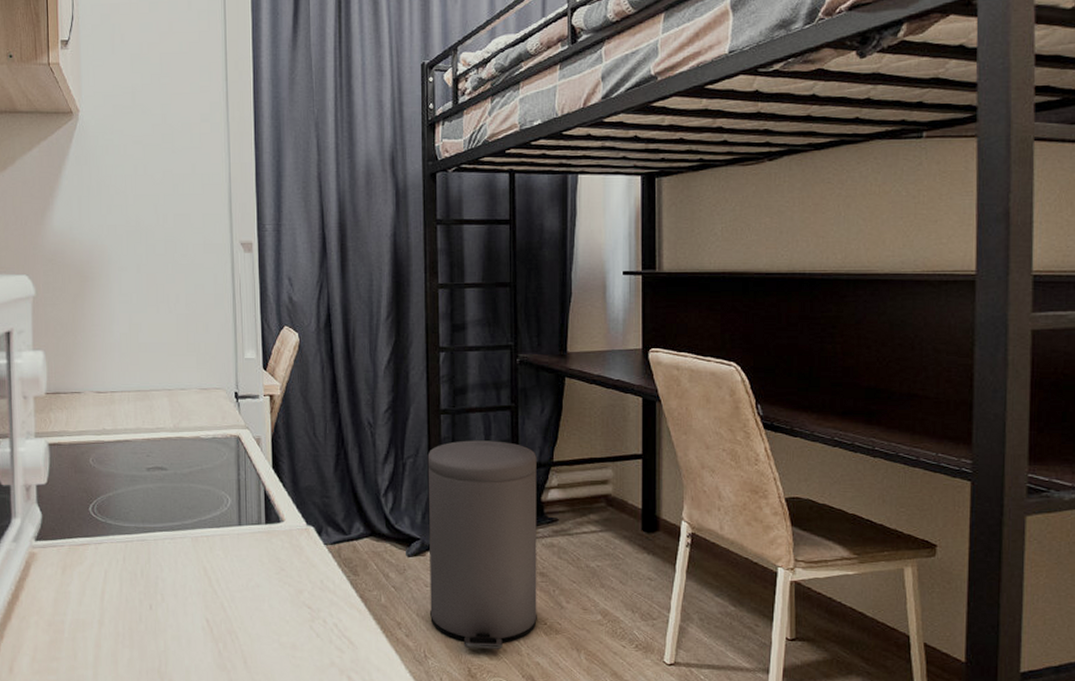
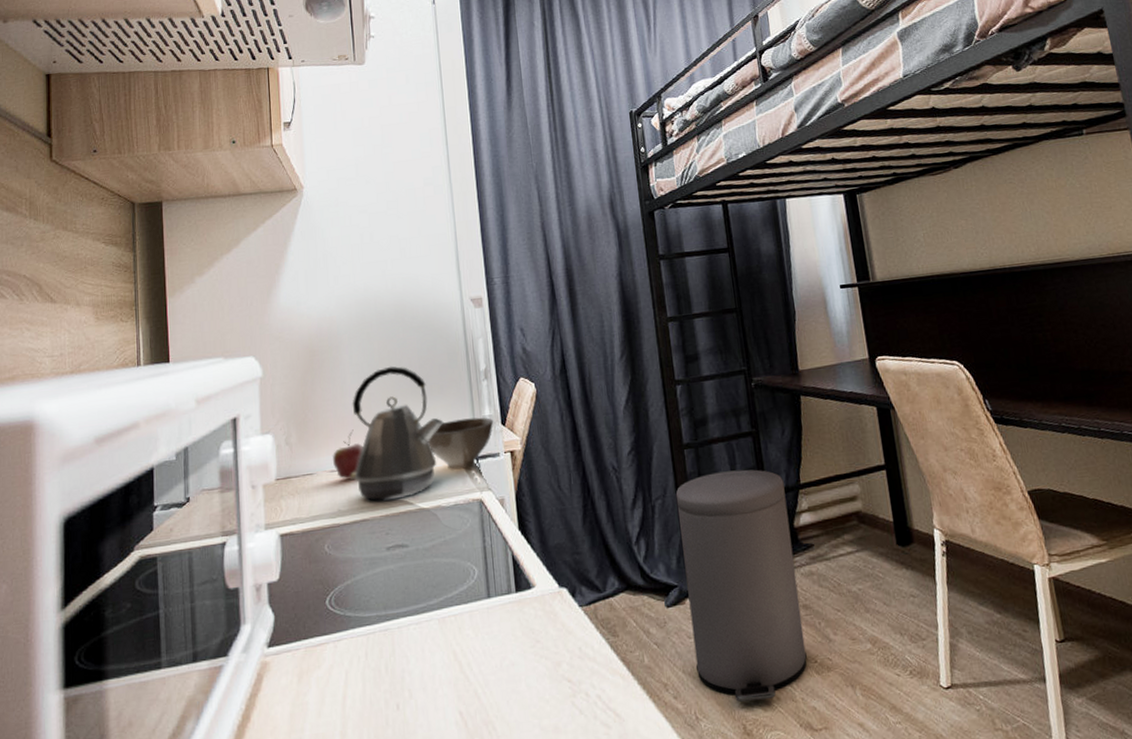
fruit: none [99,356,129,402] -> present [332,429,363,480]
kettle: none [116,300,207,425] -> present [350,366,444,501]
bowl: none [191,359,256,406] -> present [428,417,494,470]

